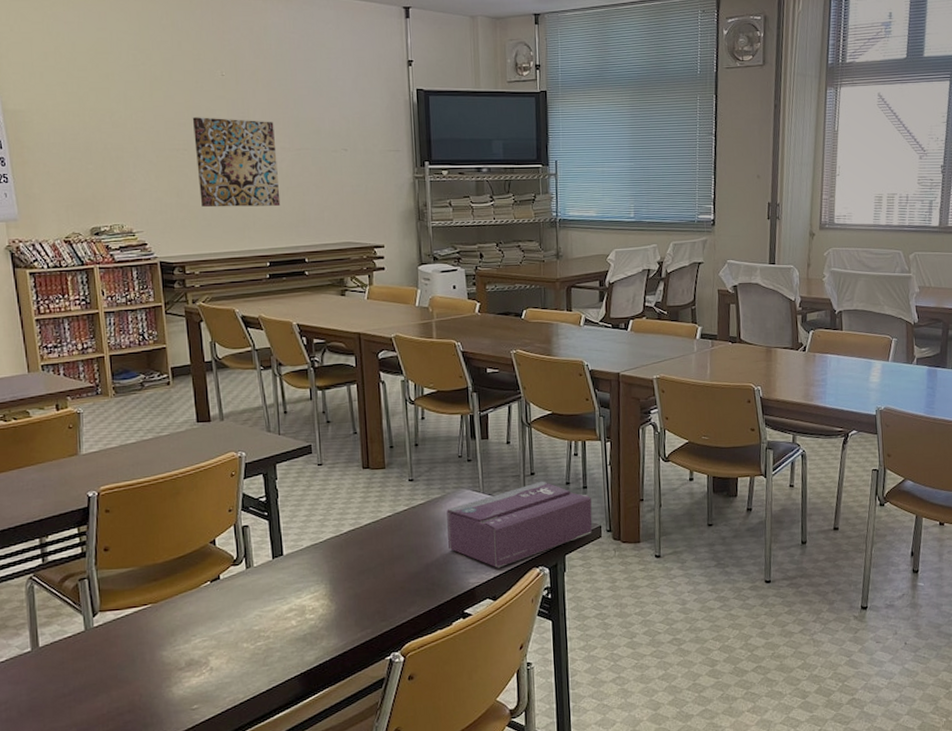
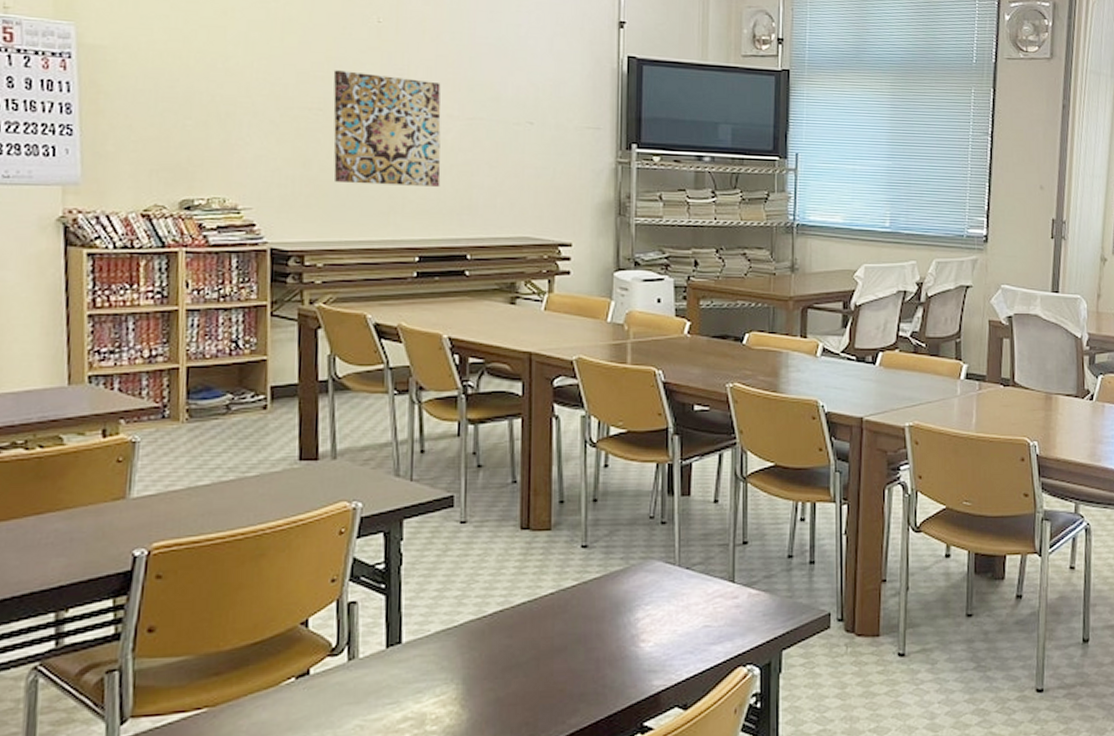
tissue box: present [447,481,592,568] -> none [628,552,820,667]

